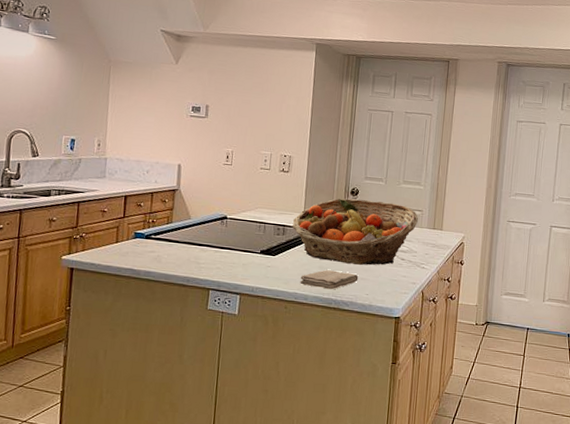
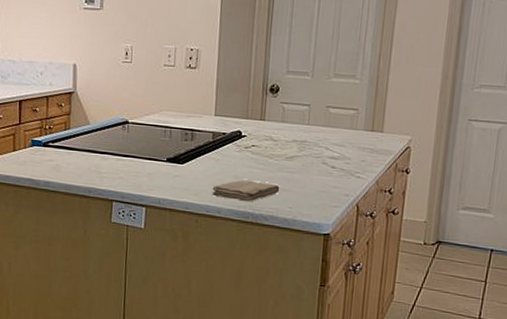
fruit basket: present [292,198,419,266] -> none [201,97,353,175]

